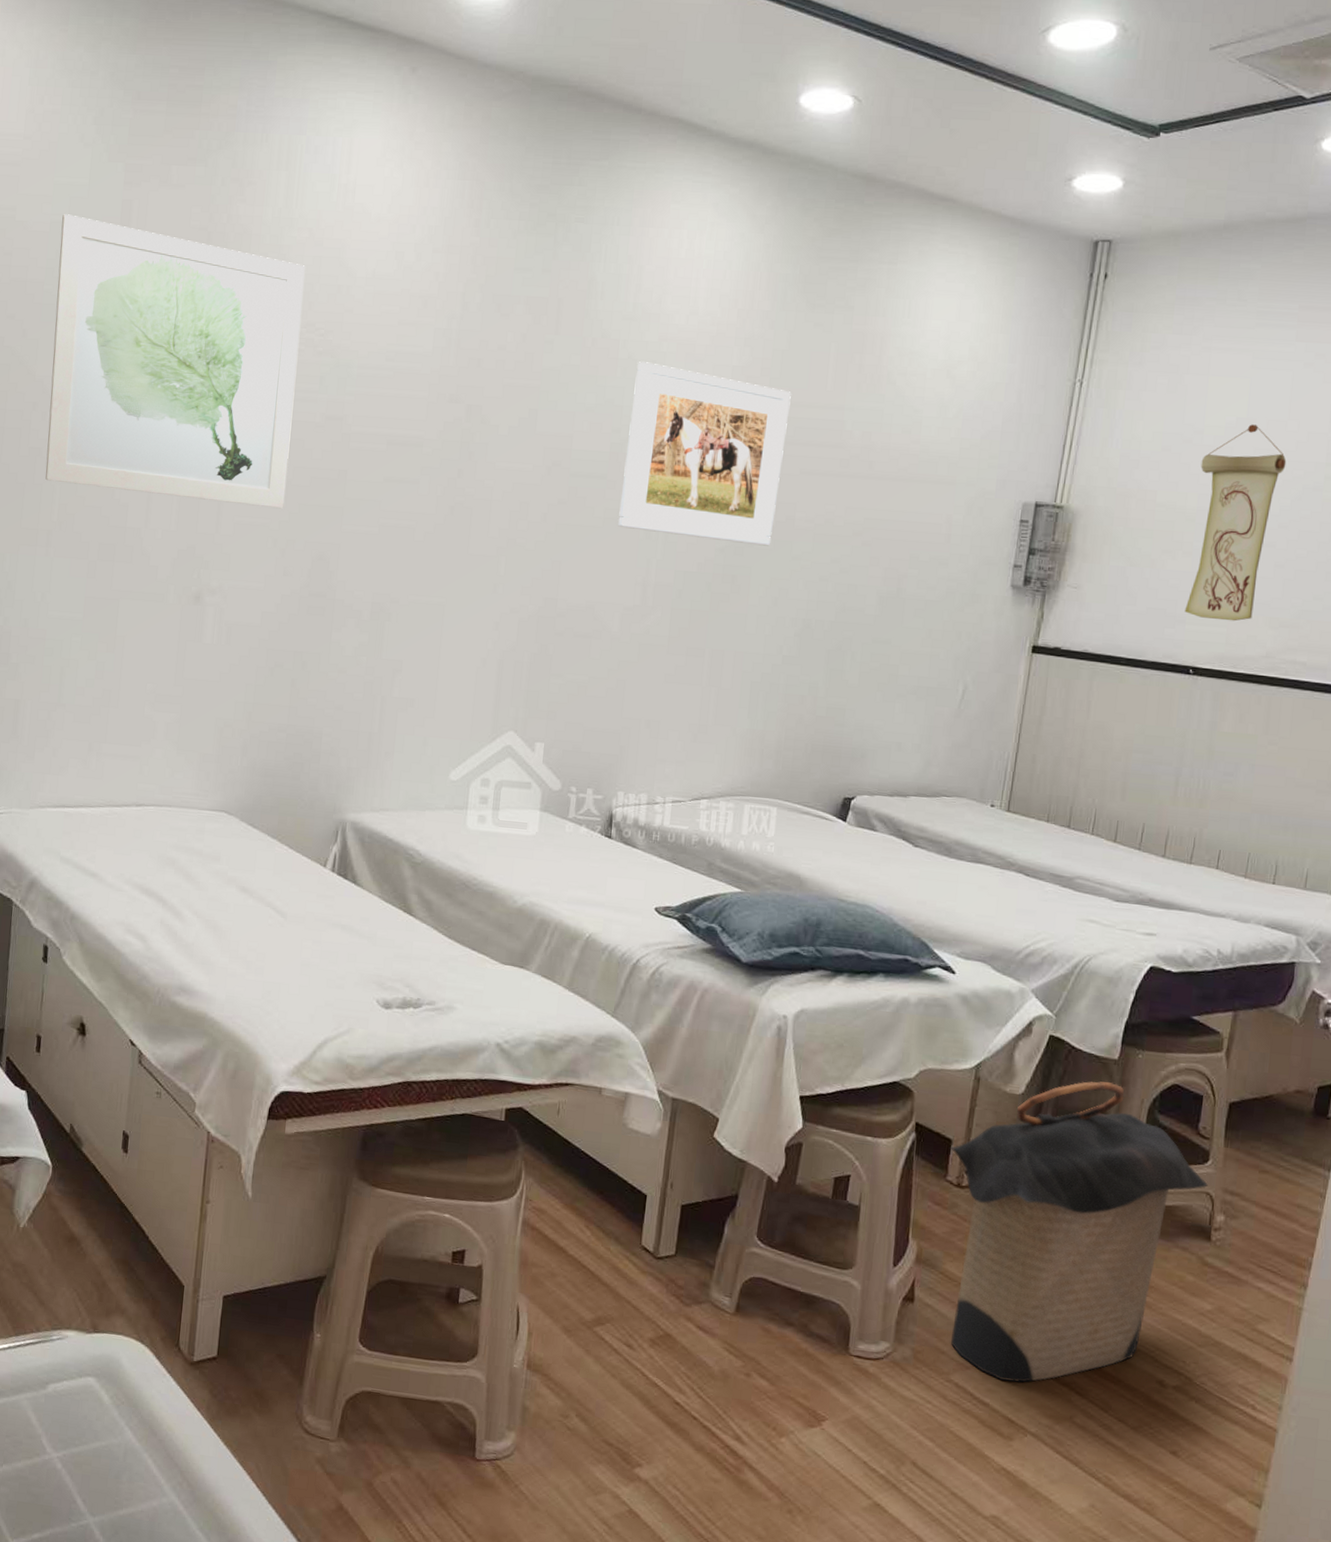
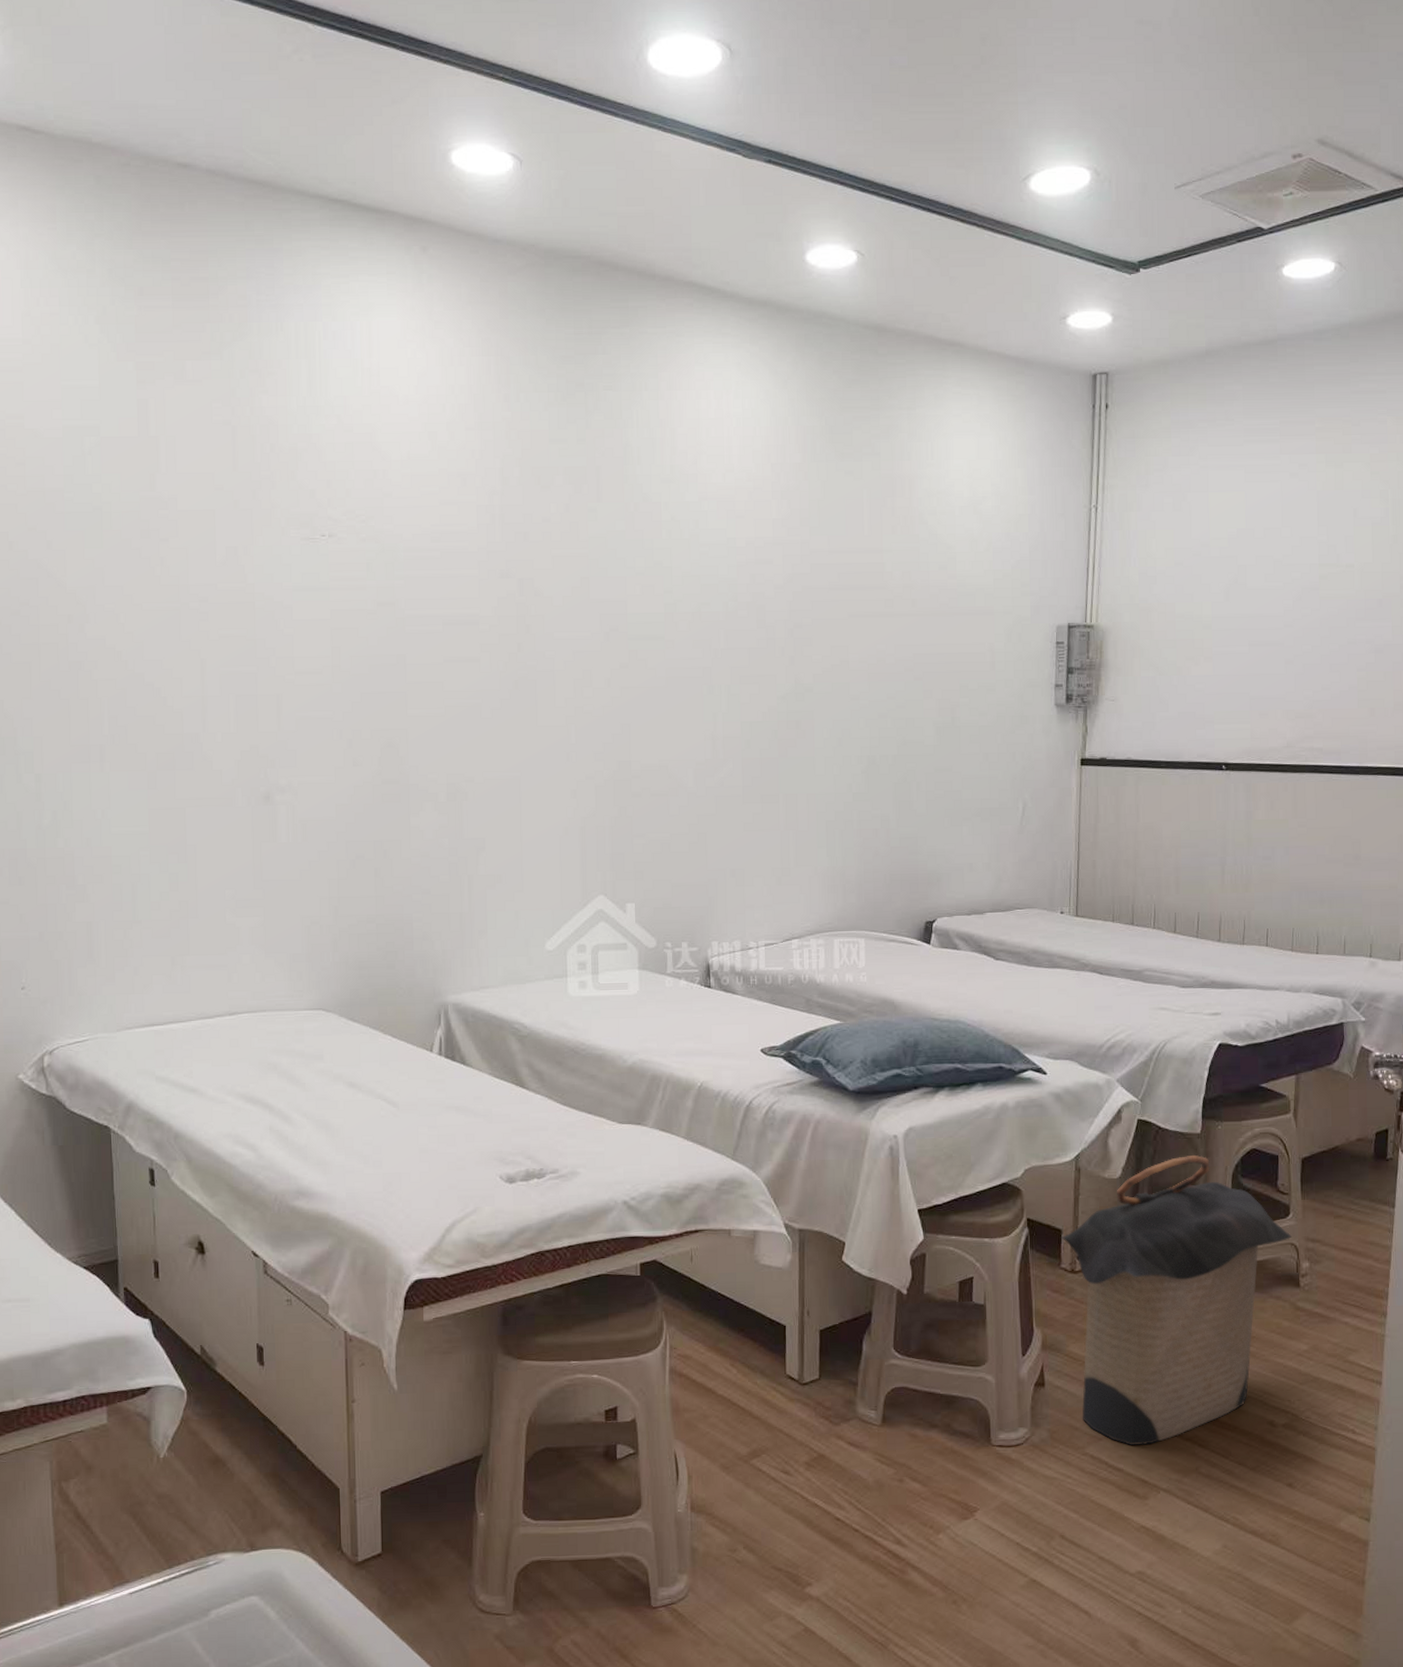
wall art: present [45,214,305,509] -> none [75,418,345,700]
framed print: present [618,362,791,546] -> none [680,522,832,690]
wall scroll: present [1184,424,1287,621] -> none [1211,534,1285,717]

